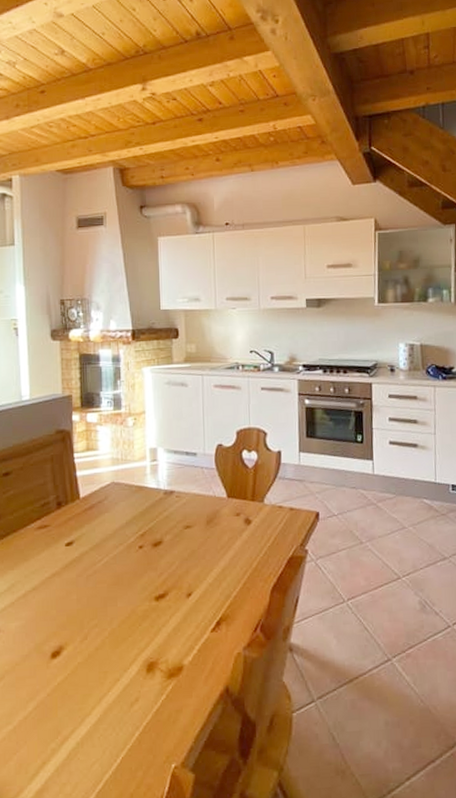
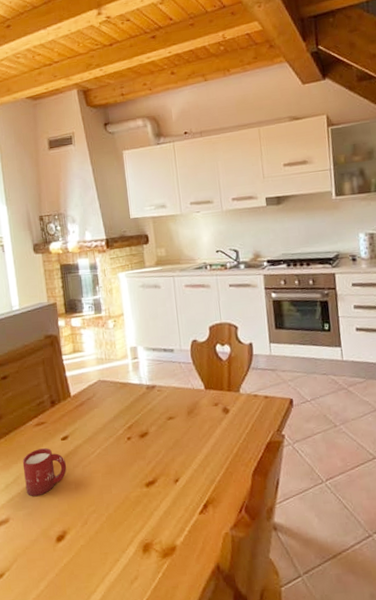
cup: none [19,554,69,608] -> present [22,448,67,497]

